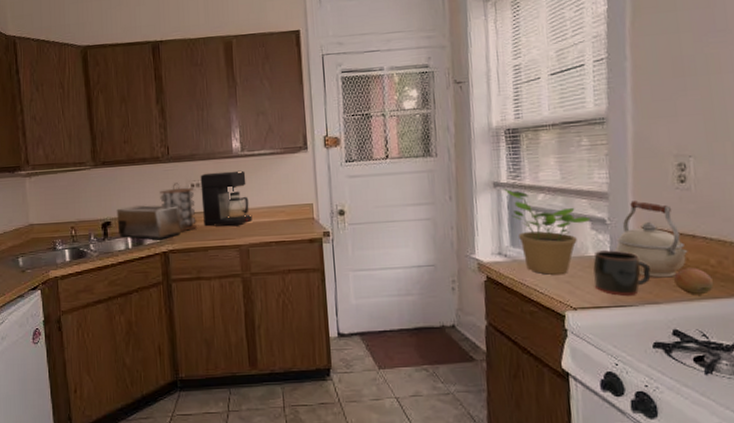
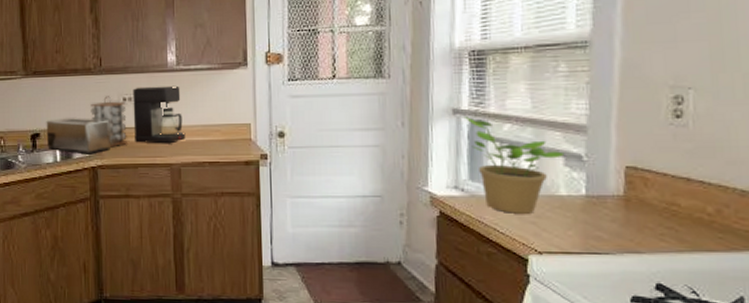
mug: present [593,250,651,296] -> none [564,190,633,242]
kettle: present [615,200,688,278] -> none [592,136,680,225]
fruit: present [673,268,715,296] -> none [659,215,710,247]

